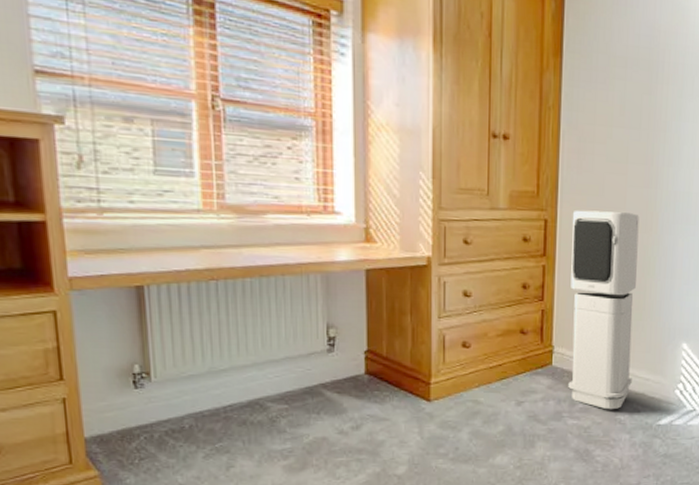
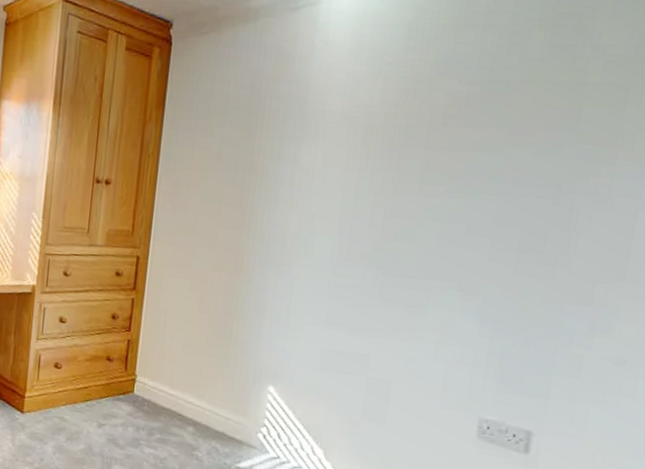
air purifier: present [568,210,639,410] -> none [147,248,230,445]

